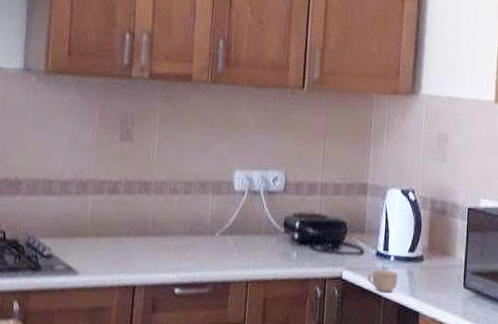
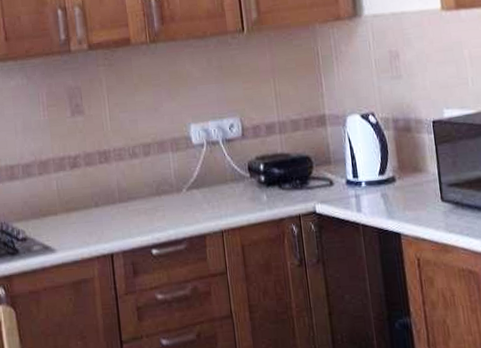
cup: present [367,268,399,293] -> none [341,196,374,219]

